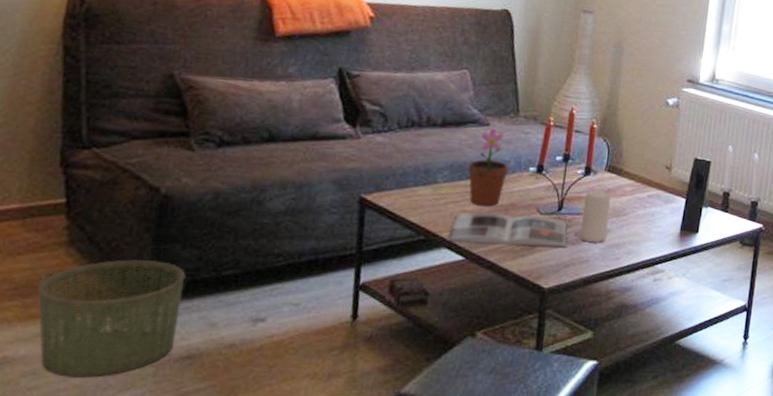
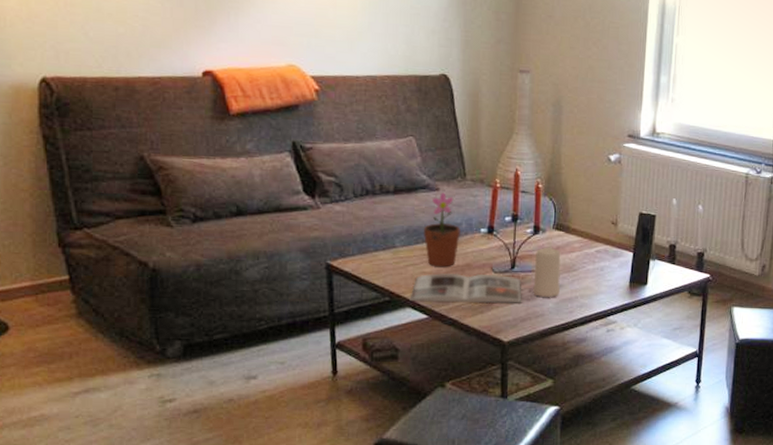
basket: present [36,259,186,378] -> none [57,327,182,431]

